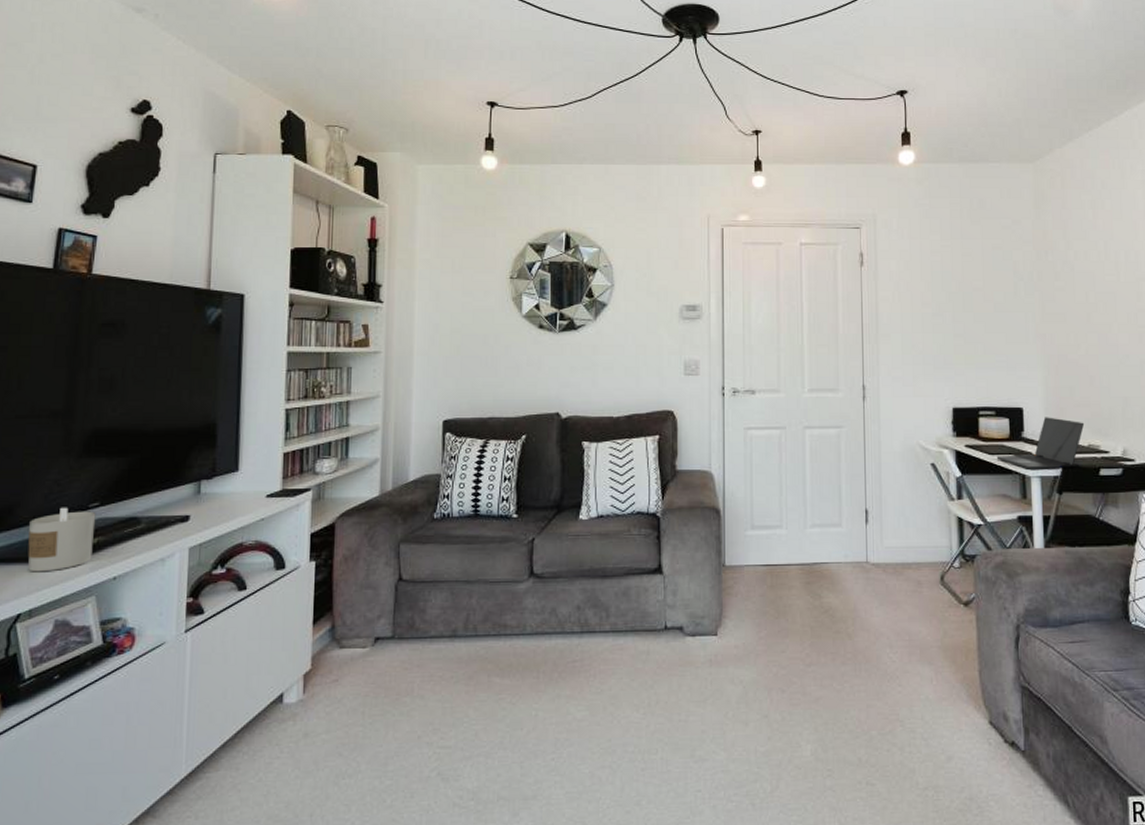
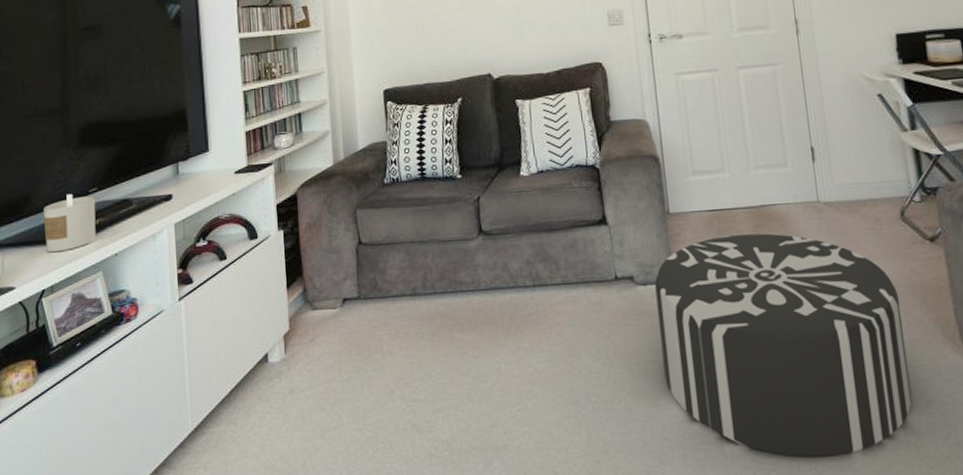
pouf: none [704,590,934,811] -> present [655,233,912,459]

